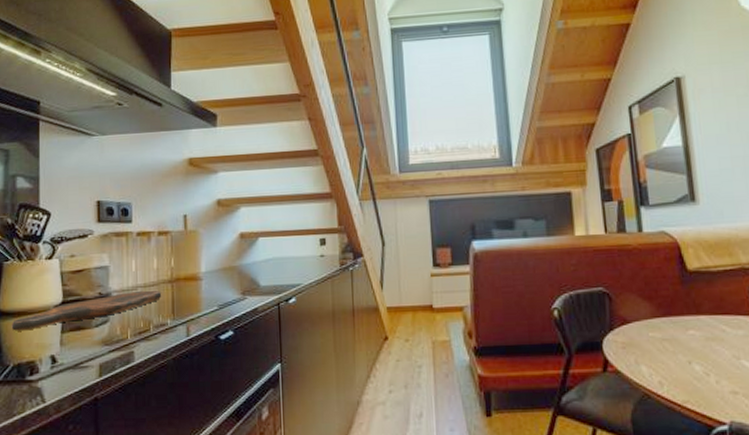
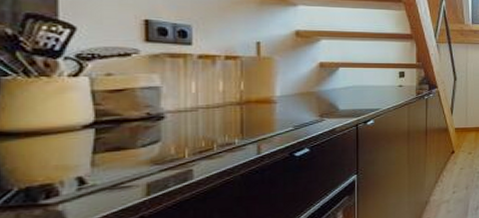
cutting board: present [11,290,161,331] -> none [14,111,227,153]

